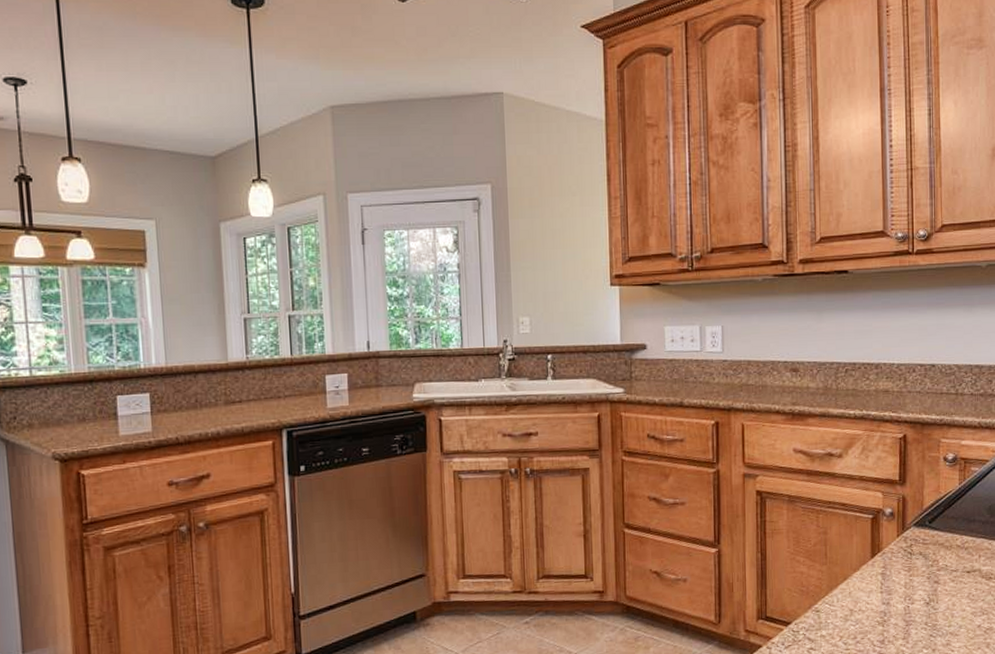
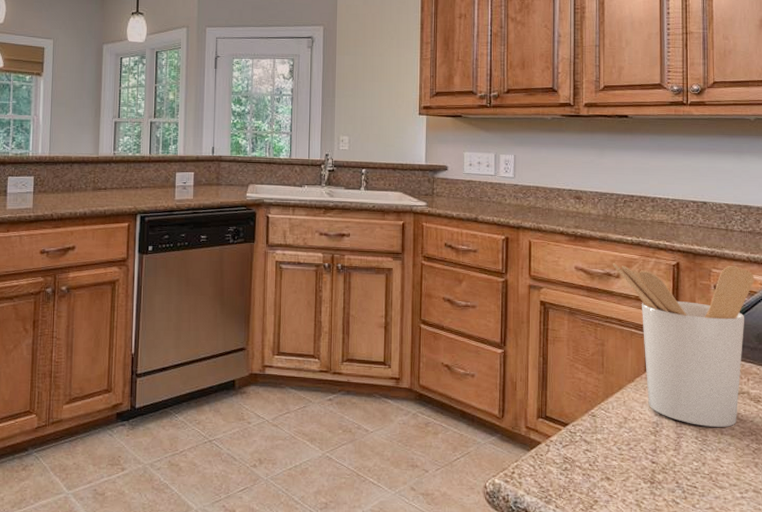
utensil holder: none [834,433,986,611] -> present [612,263,754,428]

